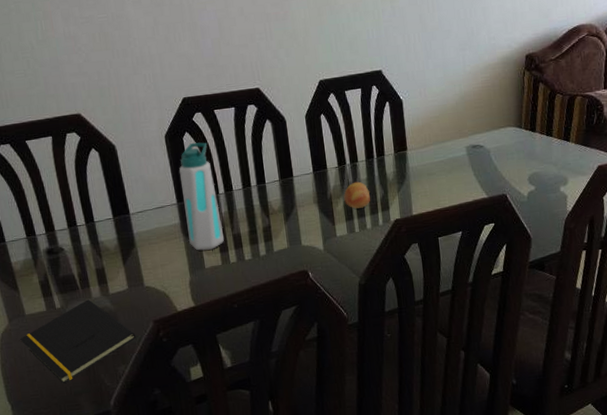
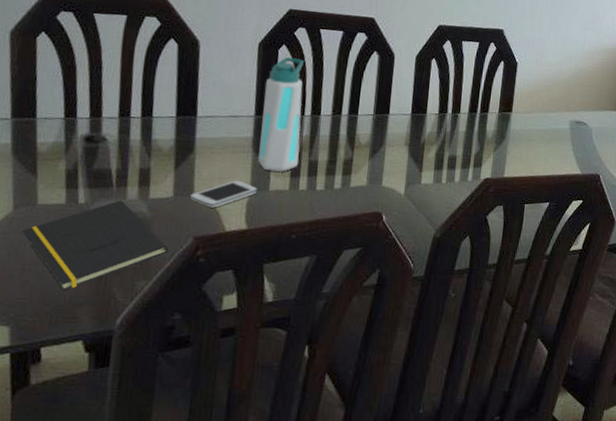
smartphone: none [141,264,196,293] -> present [189,180,258,208]
fruit: present [344,181,370,209] -> none [437,132,465,160]

